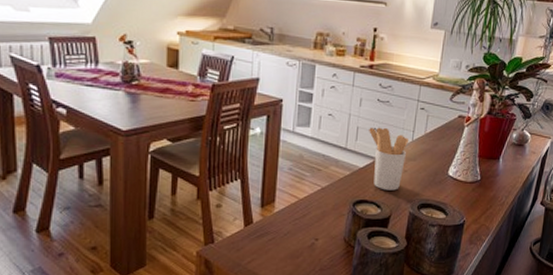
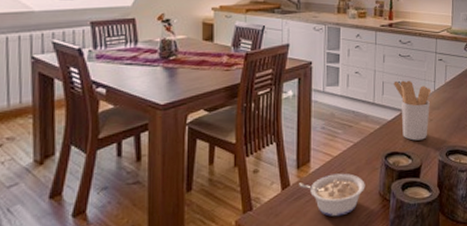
legume: none [262,216,331,258] -> present [299,173,365,217]

